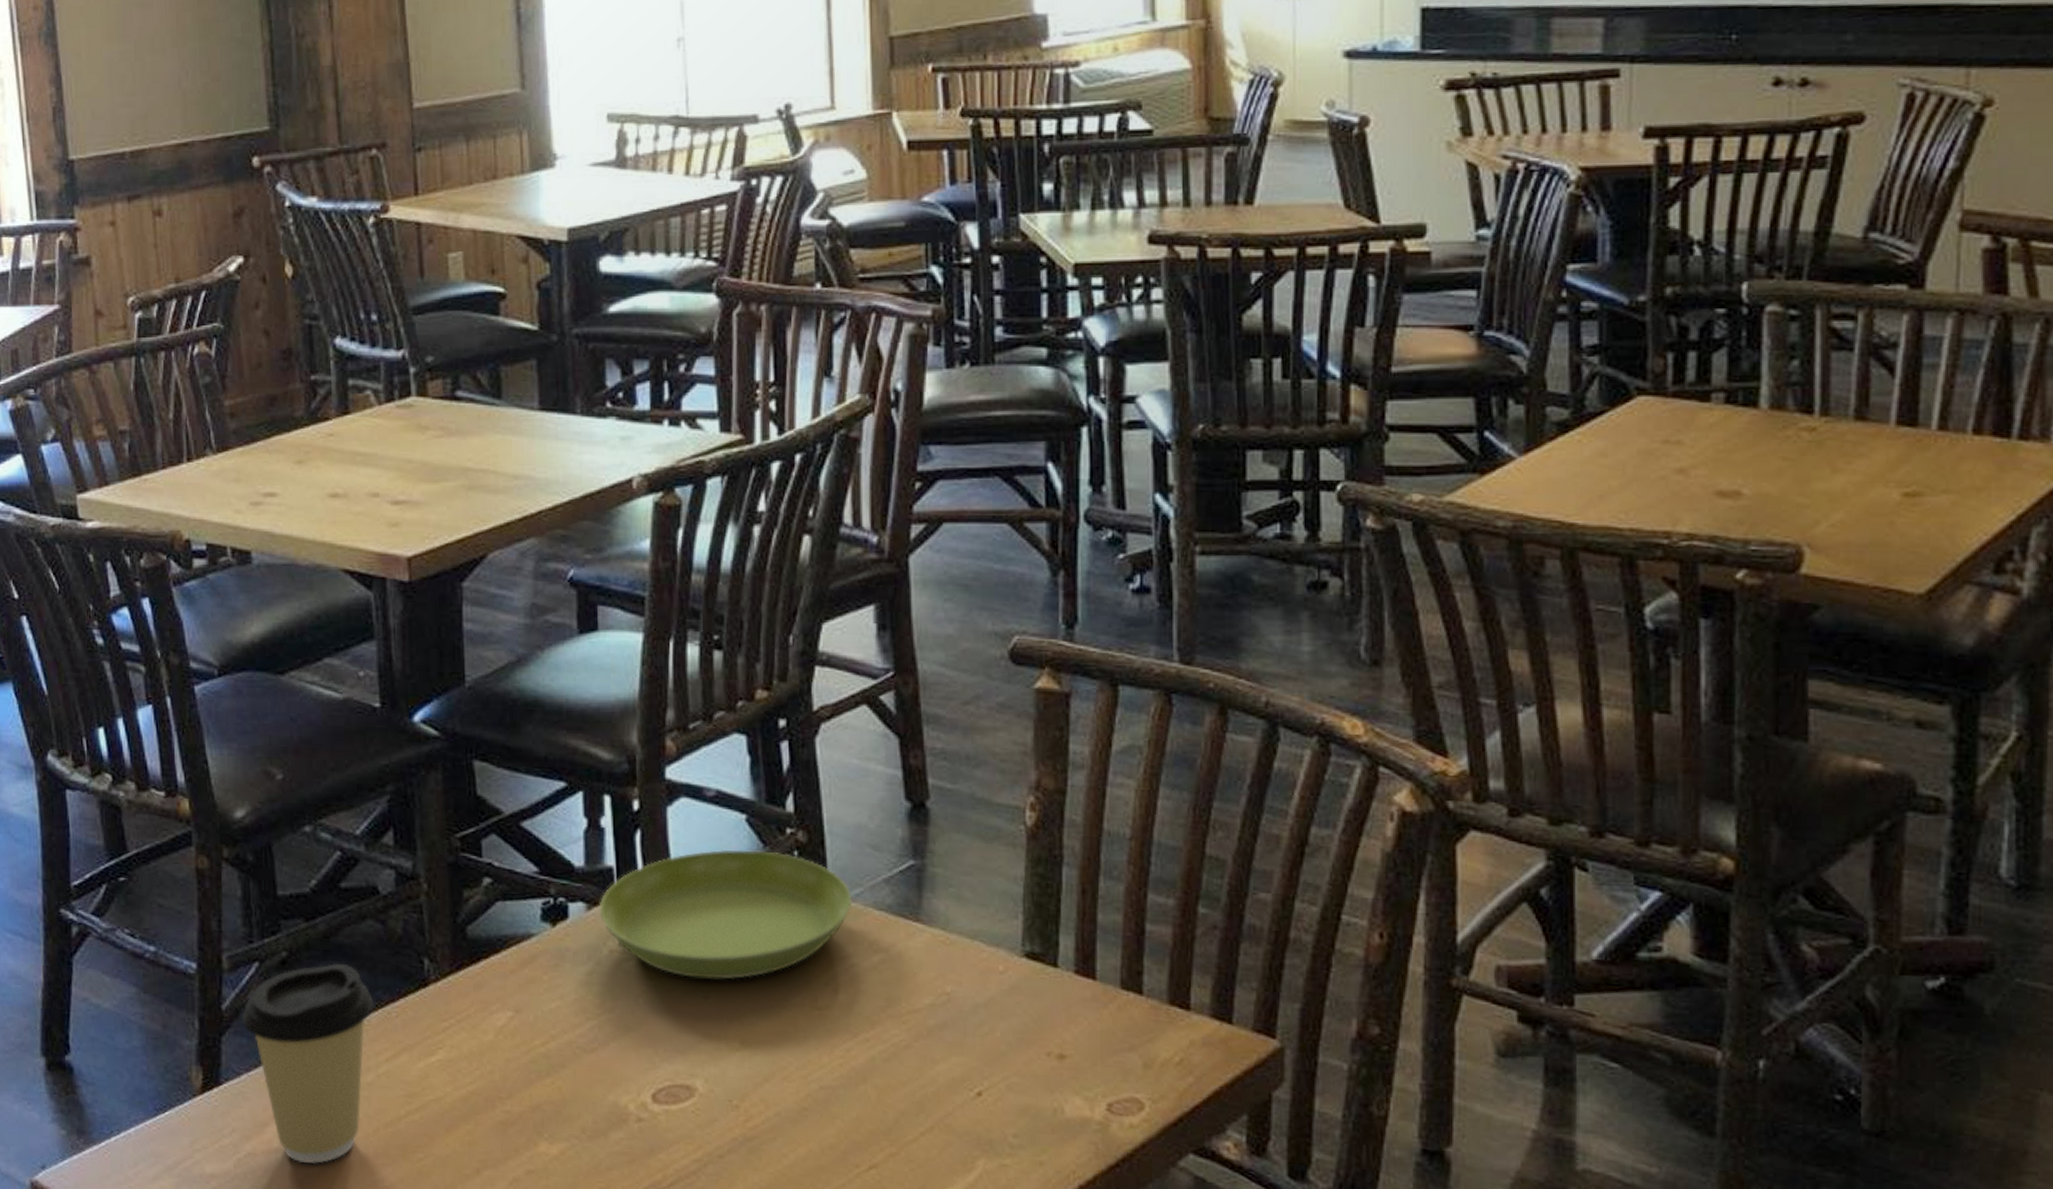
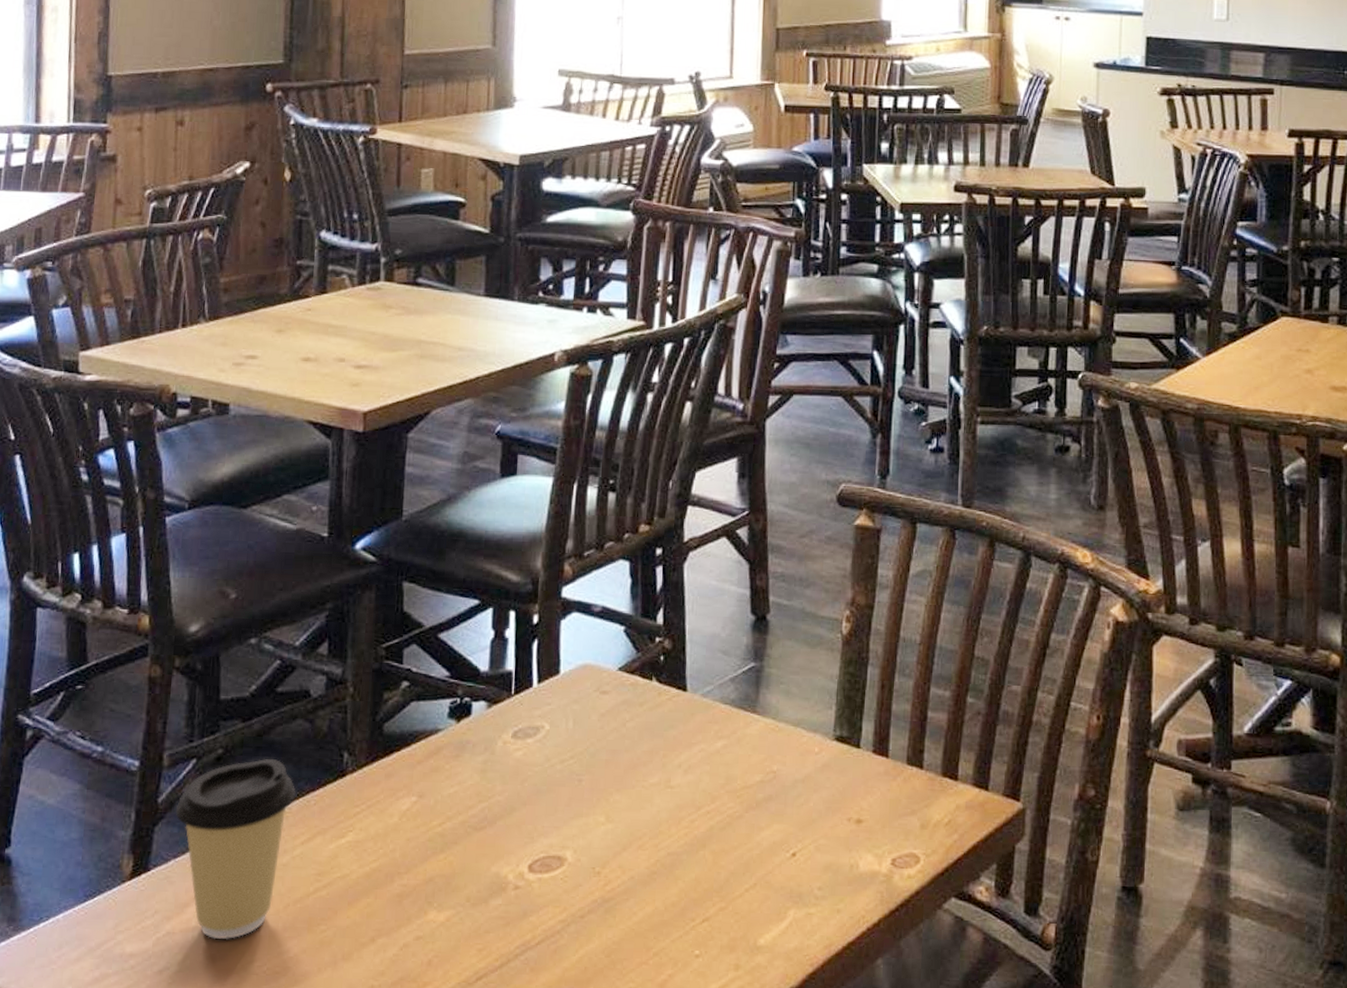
saucer: present [599,849,853,980] -> none [497,655,705,765]

